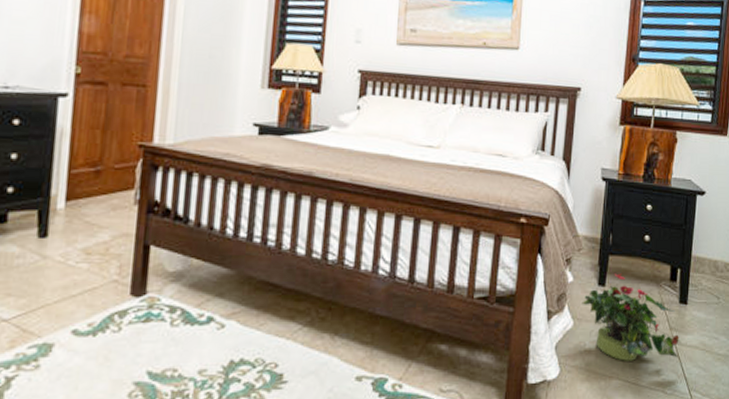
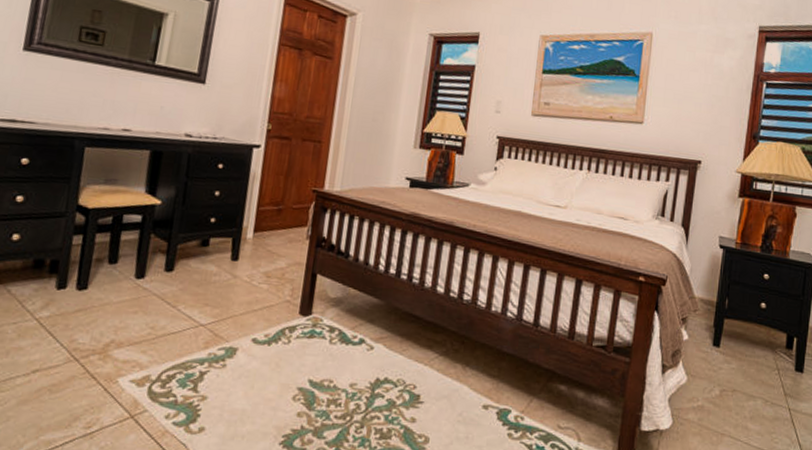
potted plant: present [582,273,681,361] -> none [696,336,796,424]

